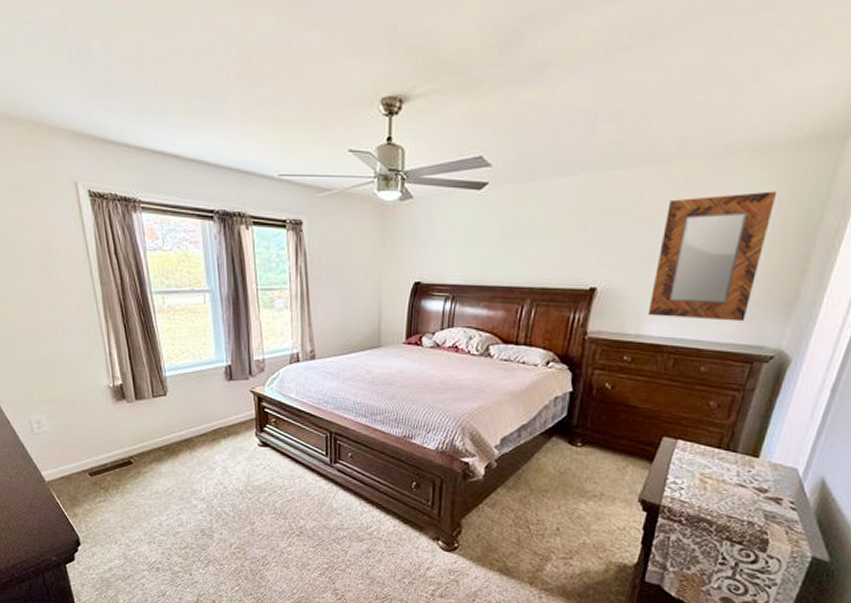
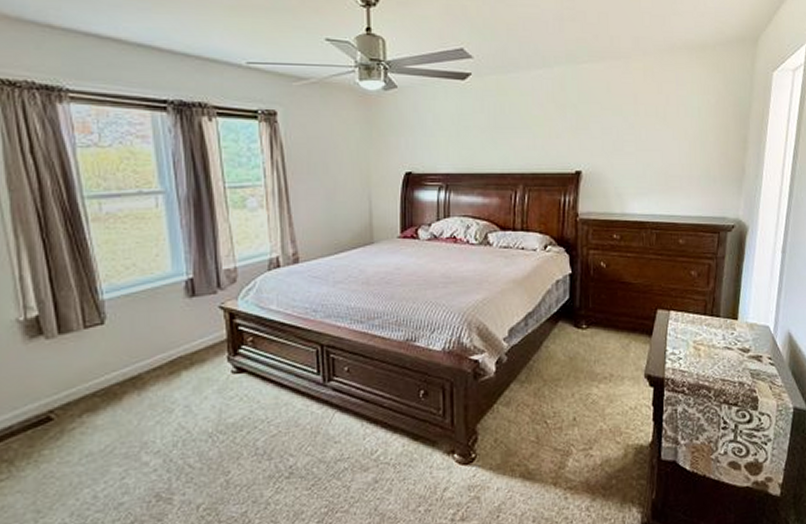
home mirror: present [647,191,778,322] -> none [628,83,715,196]

